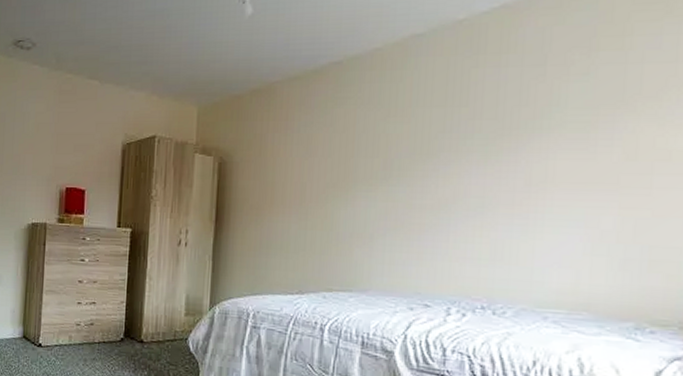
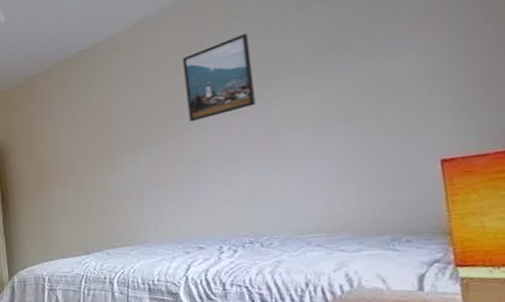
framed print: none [440,72,523,164] -> present [182,33,256,122]

